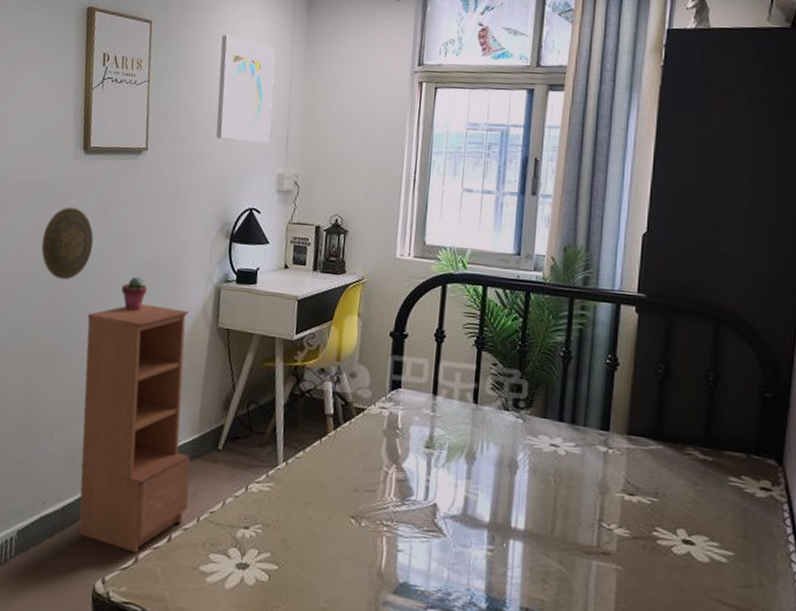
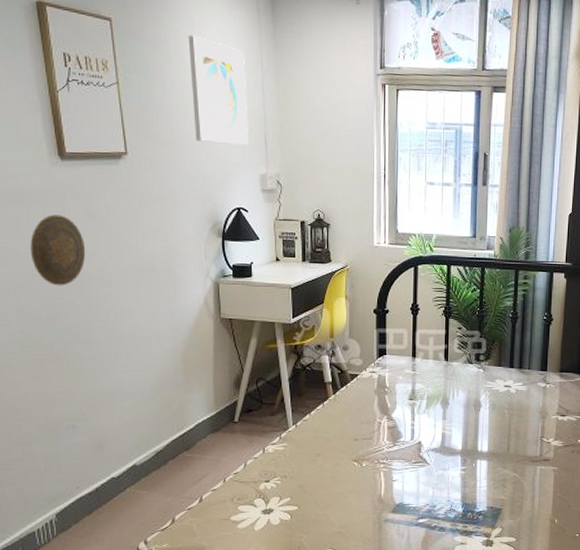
bookcase: present [79,303,190,553] -> none [92,302,213,516]
potted succulent: present [121,276,148,311] -> none [121,278,148,310]

